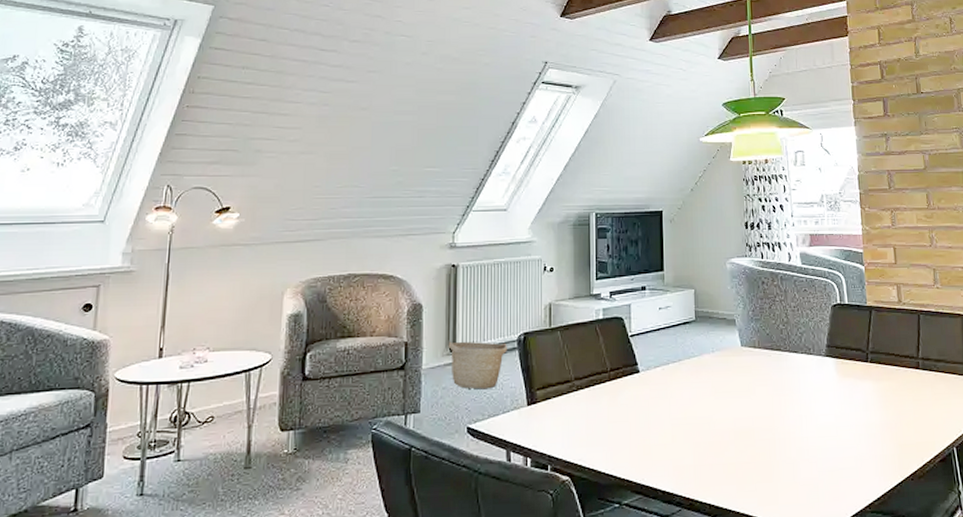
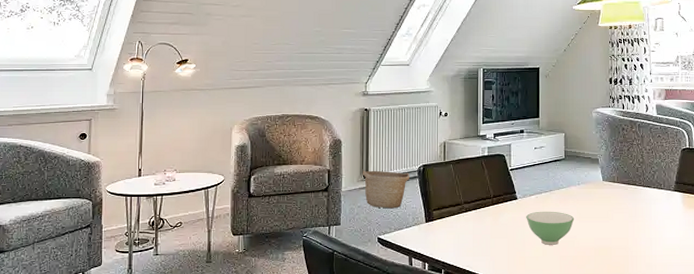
bowl: none [651,386,709,429] -> present [526,211,575,245]

